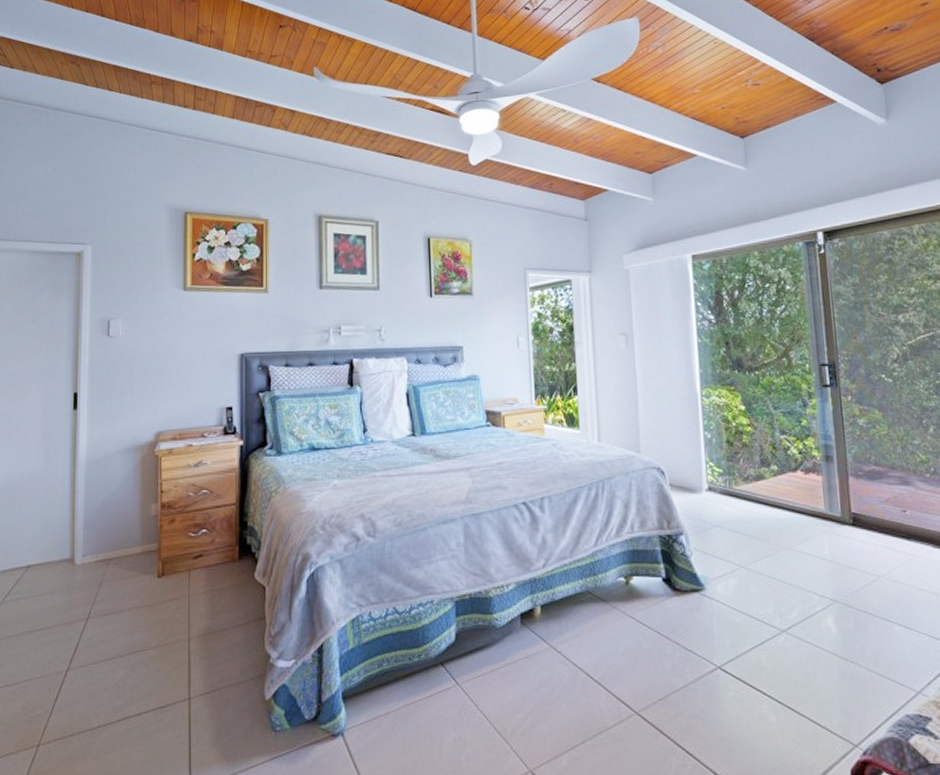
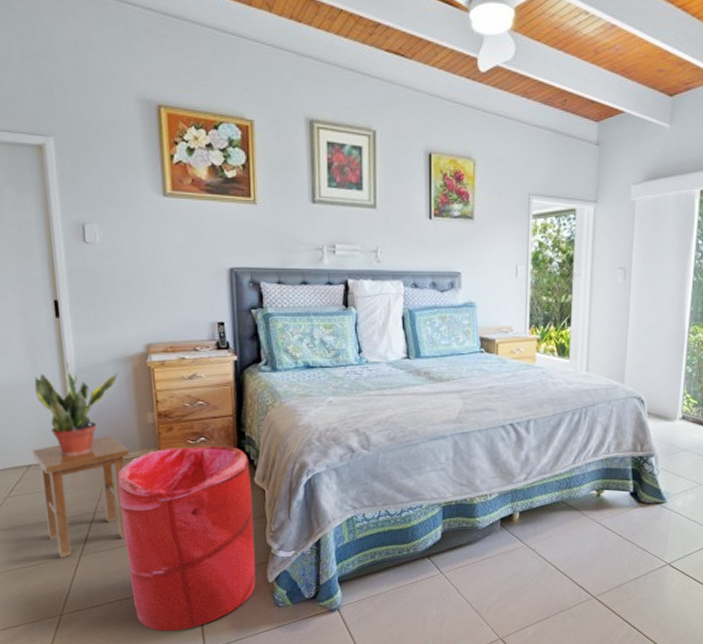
stool: none [33,529,130,674] -> present [32,435,130,558]
potted plant: none [44,454,126,554] -> present [34,363,118,456]
laundry hamper: none [114,538,253,766] -> present [117,445,256,631]

